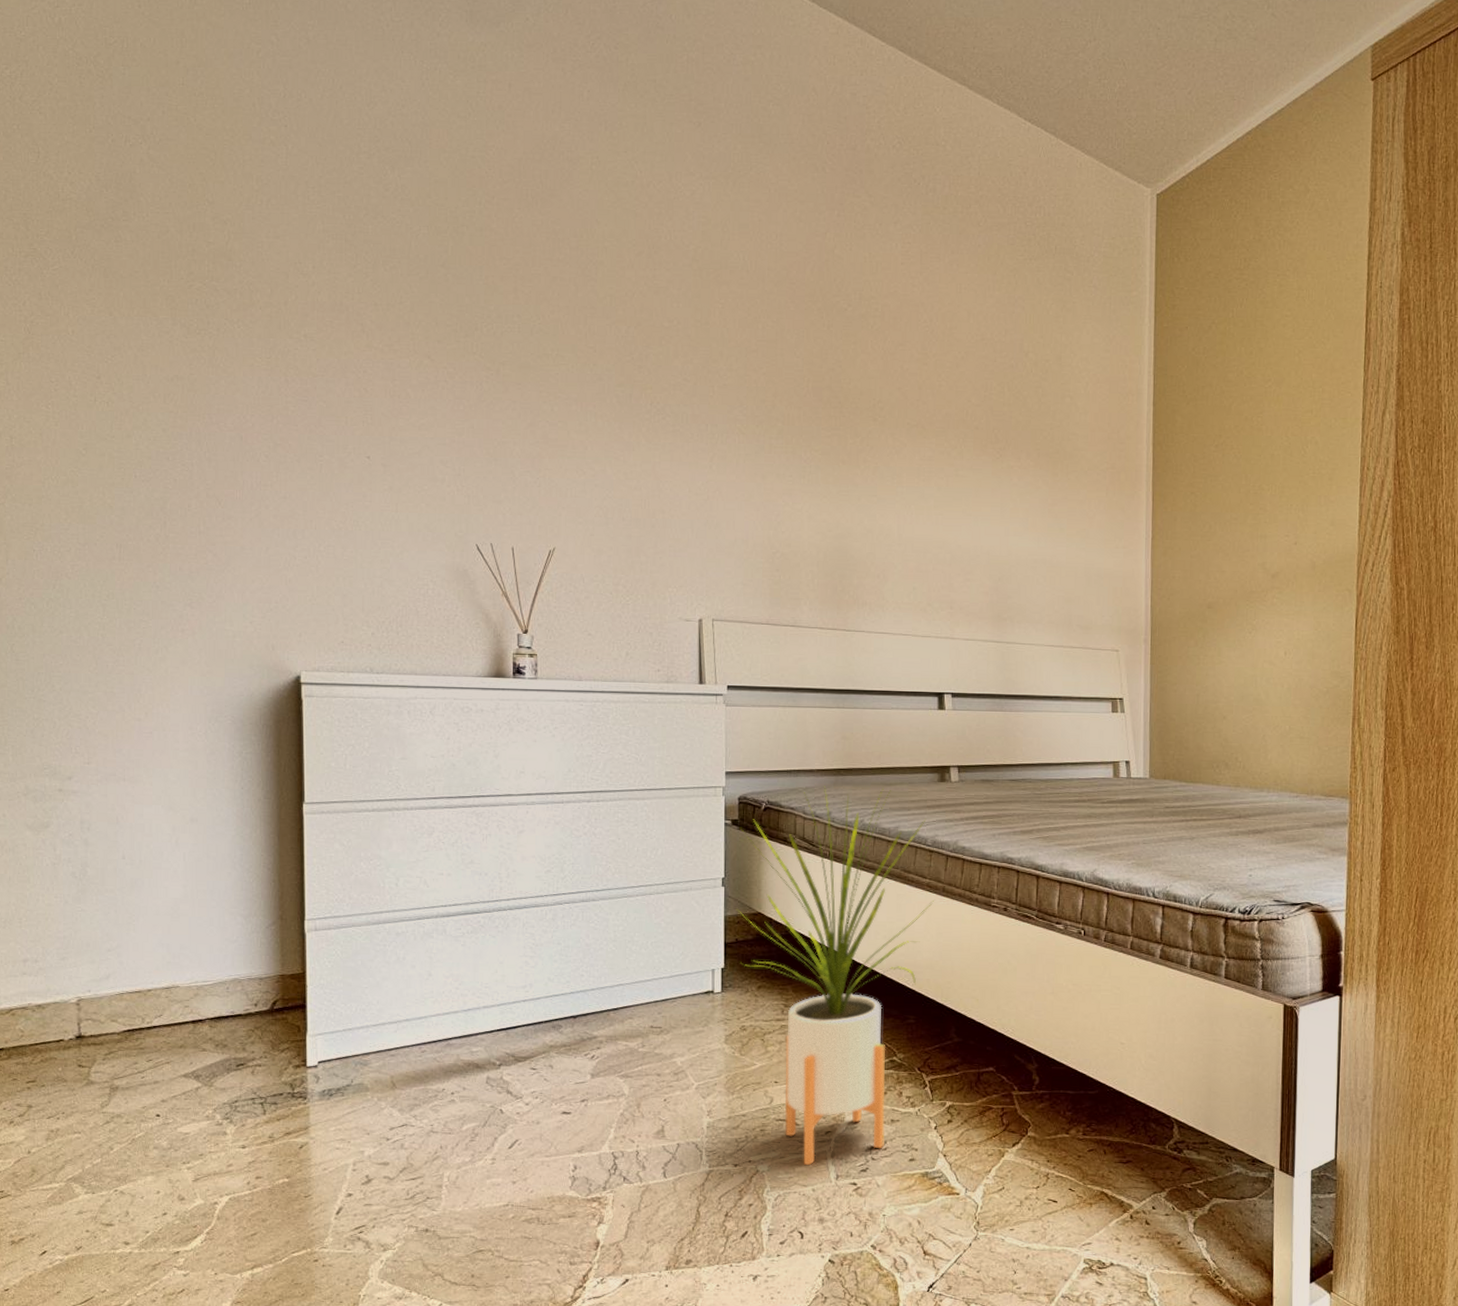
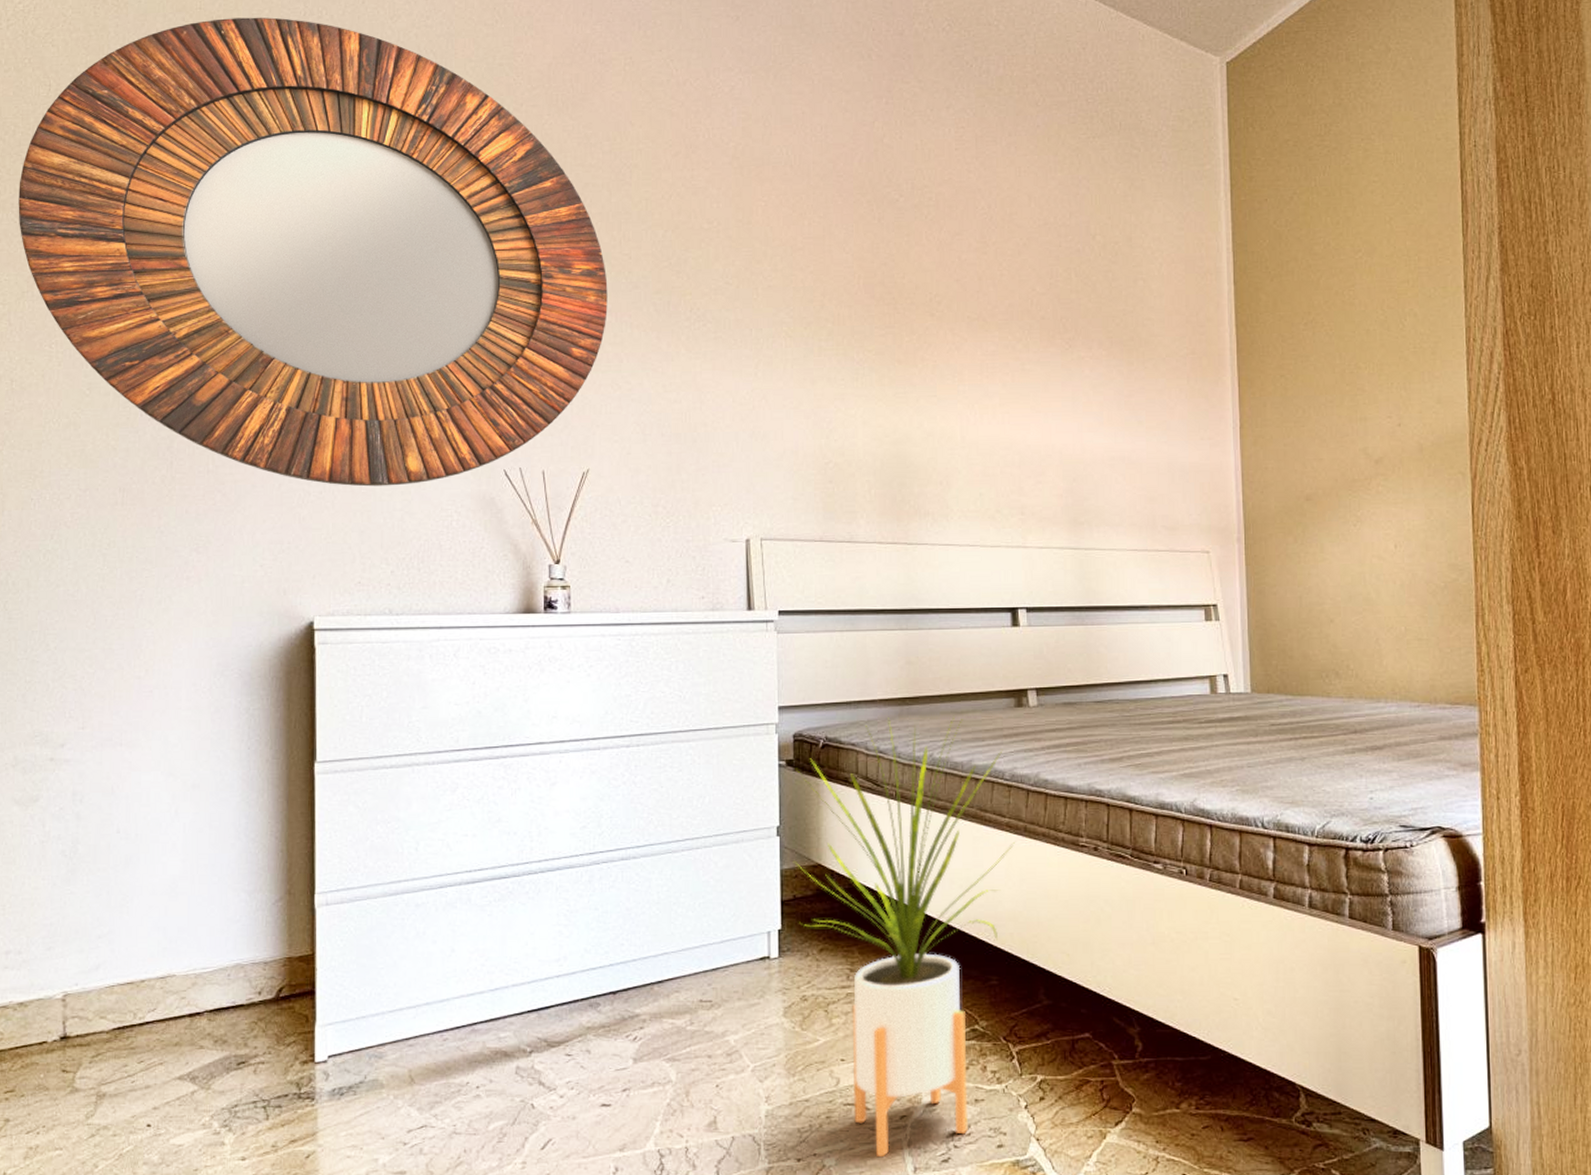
home mirror: none [11,96,574,555] -> present [18,17,608,487]

